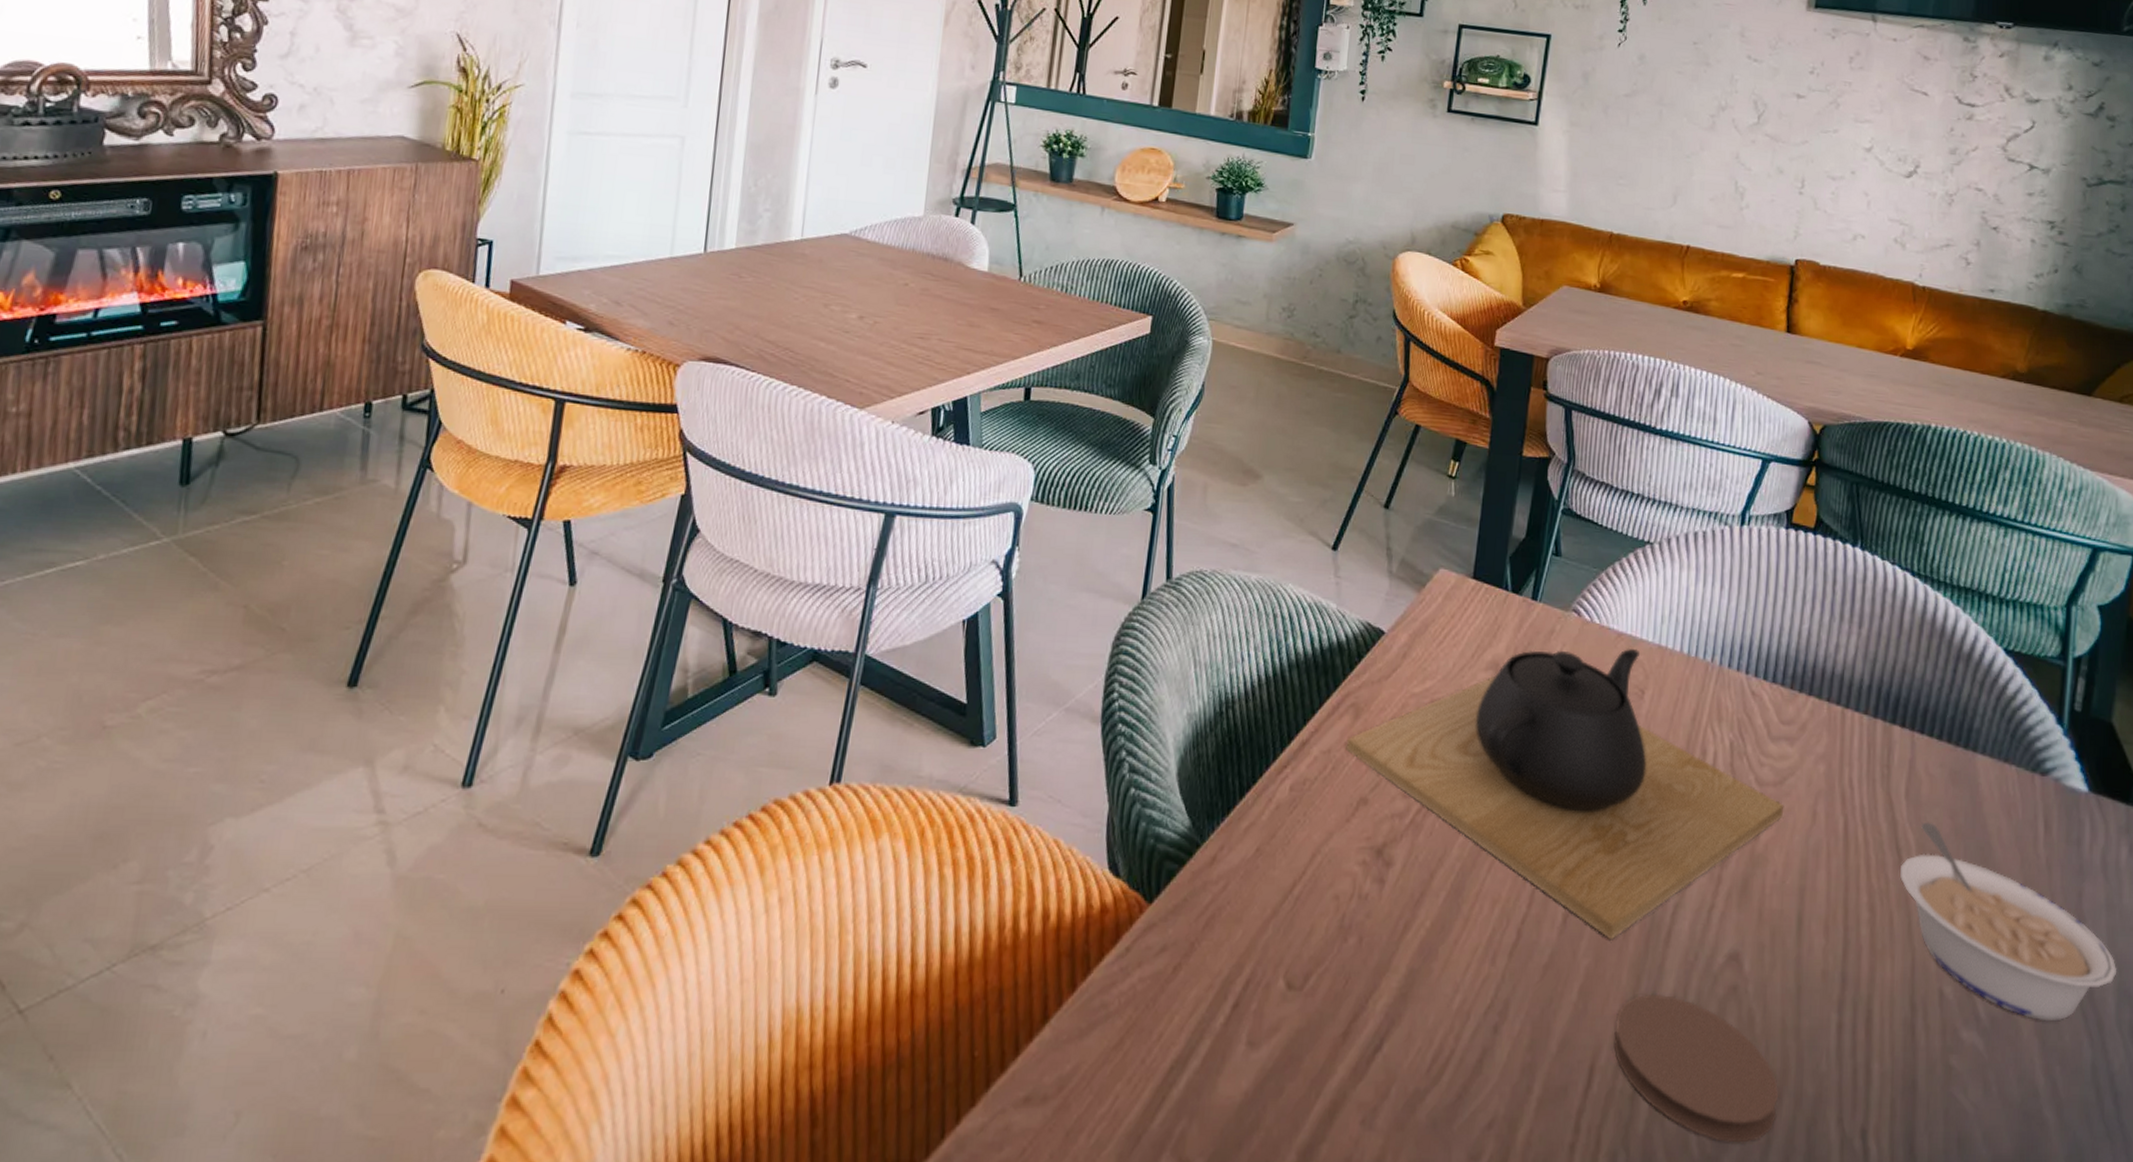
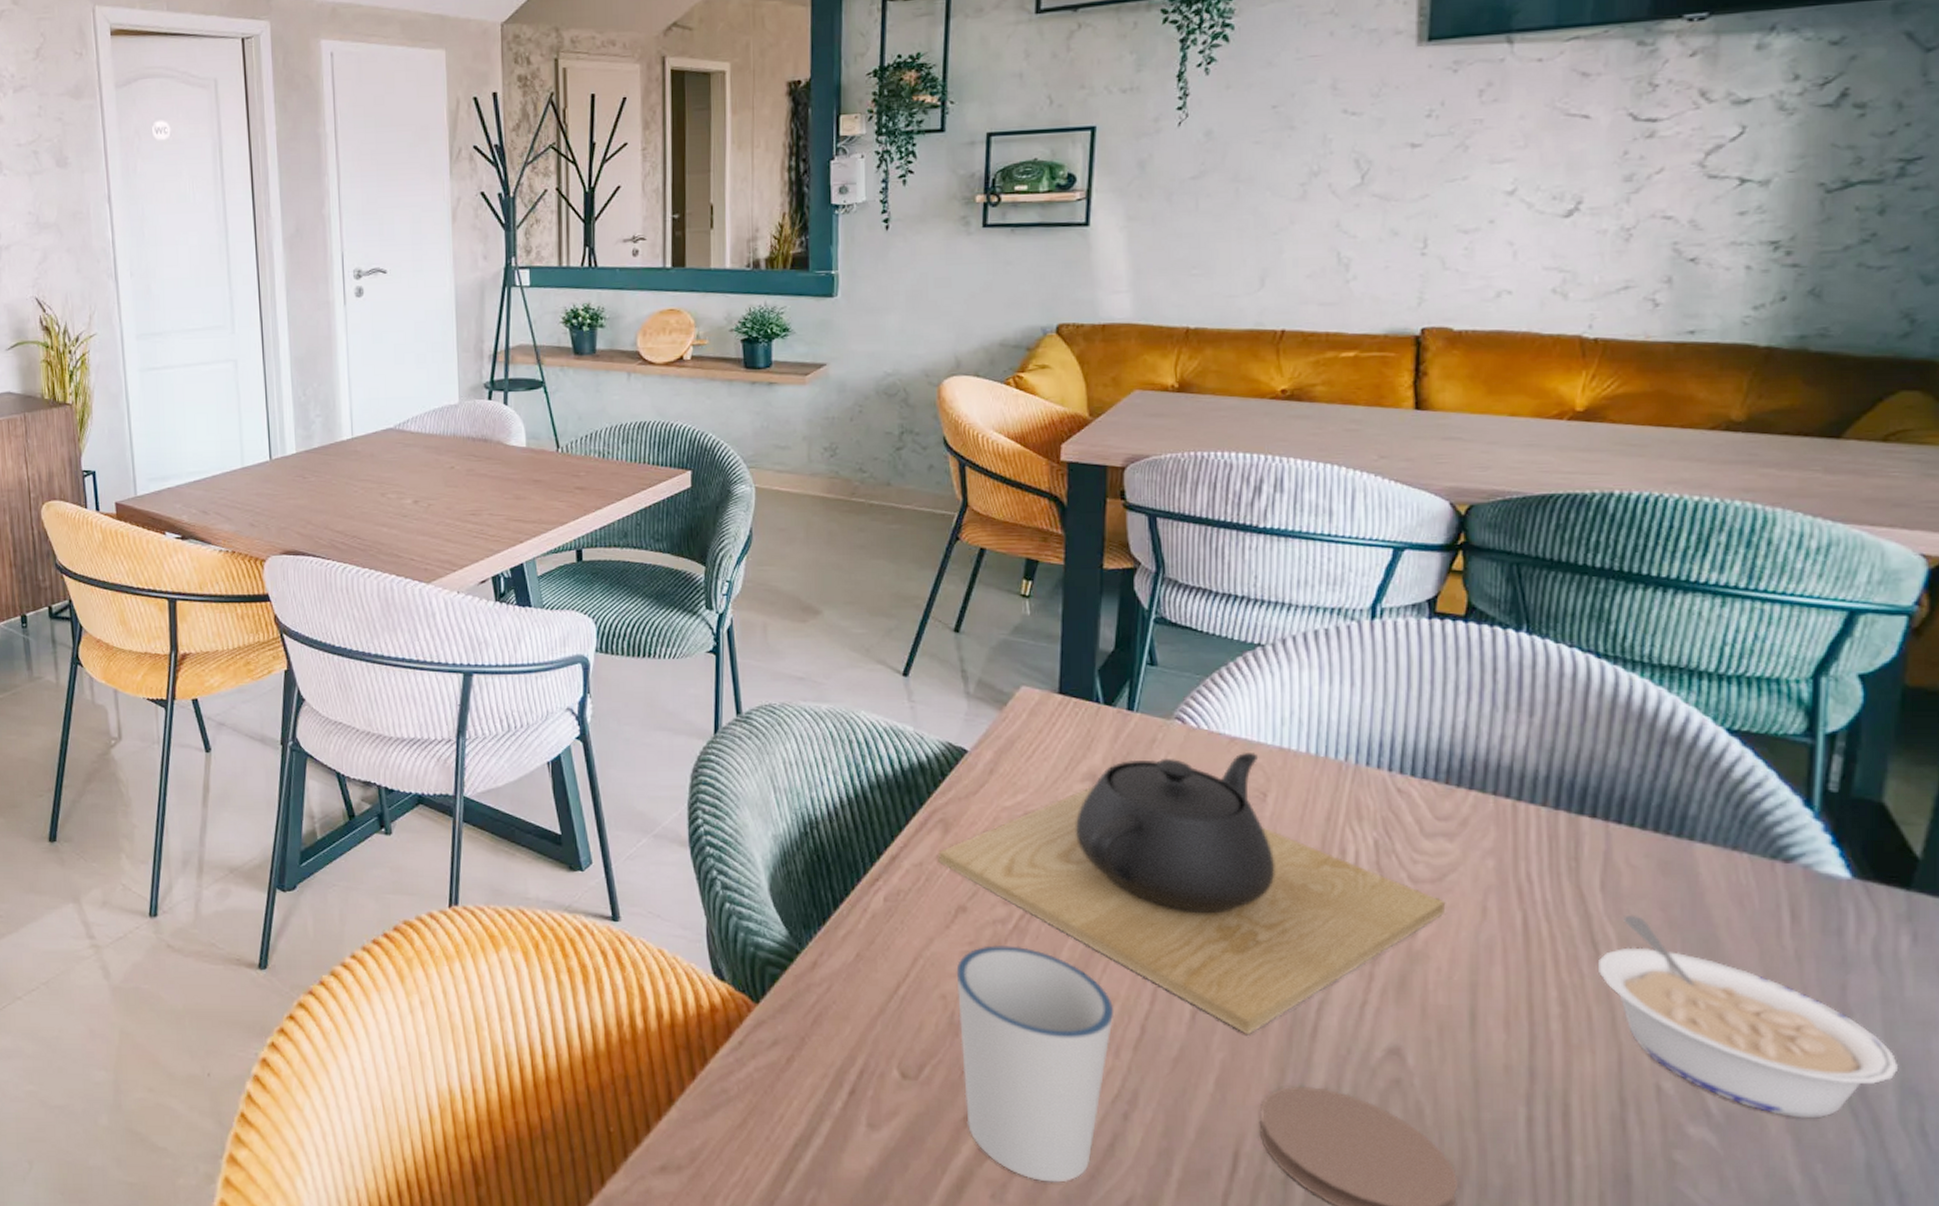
cup: none [1345,841,1494,1104] -> present [956,945,1114,1183]

